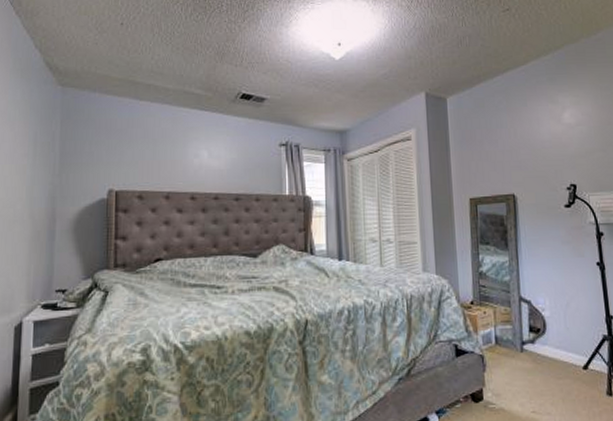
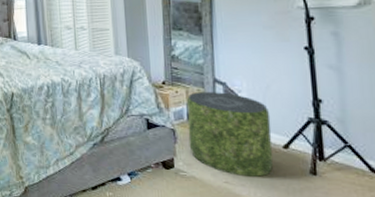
pouf: none [494,311,575,403] -> present [186,92,273,177]

